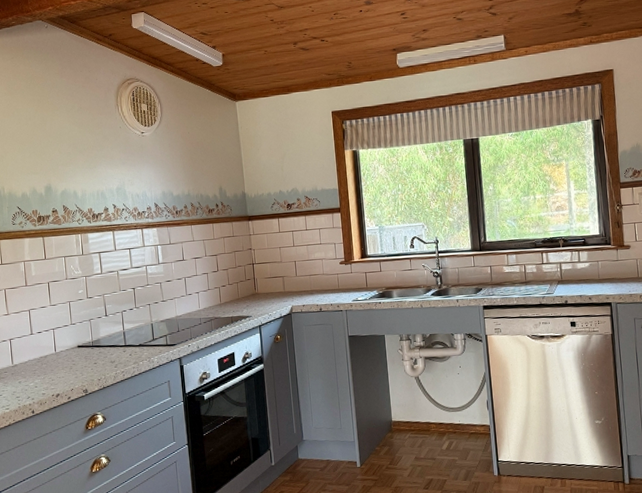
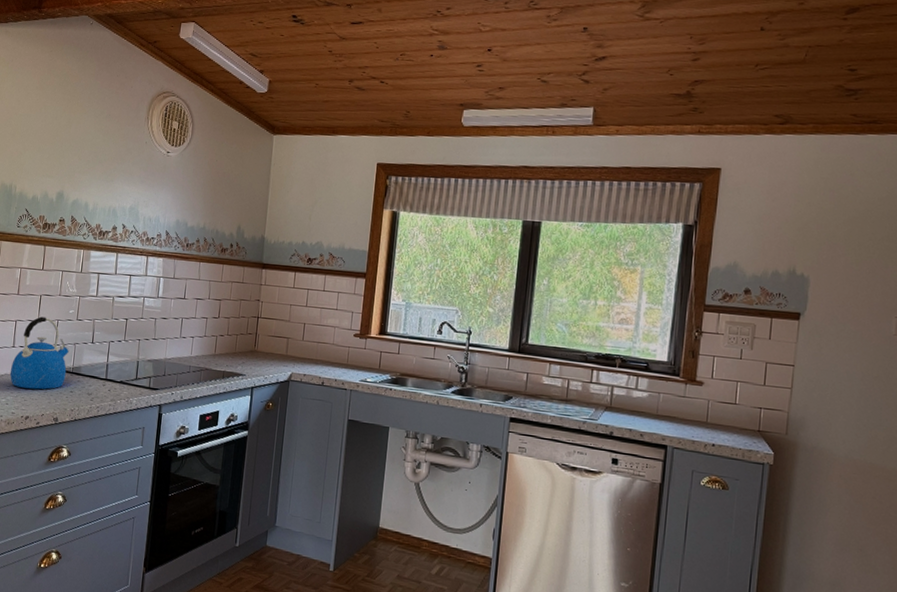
kettle: none [33,301,87,370] -> present [10,316,70,390]

